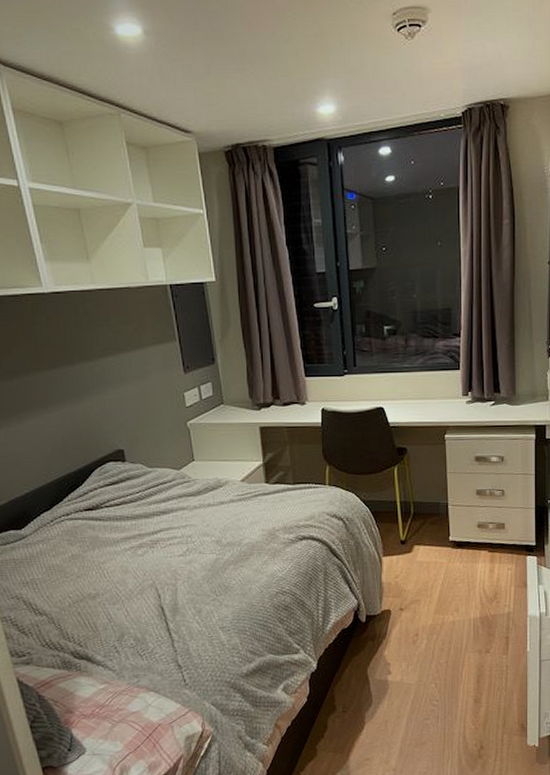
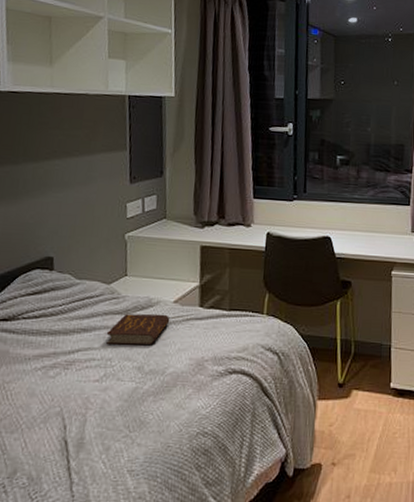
book: none [183,492,240,523] -> present [106,313,170,346]

